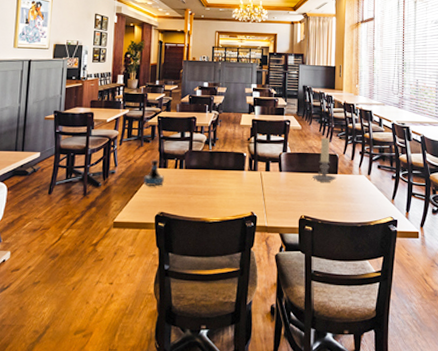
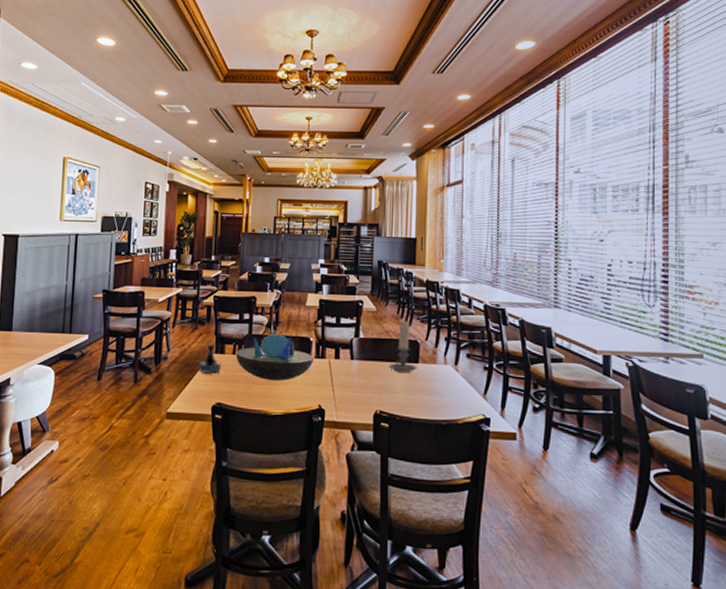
decorative bowl: none [177,149,248,191] -> present [235,333,315,381]

